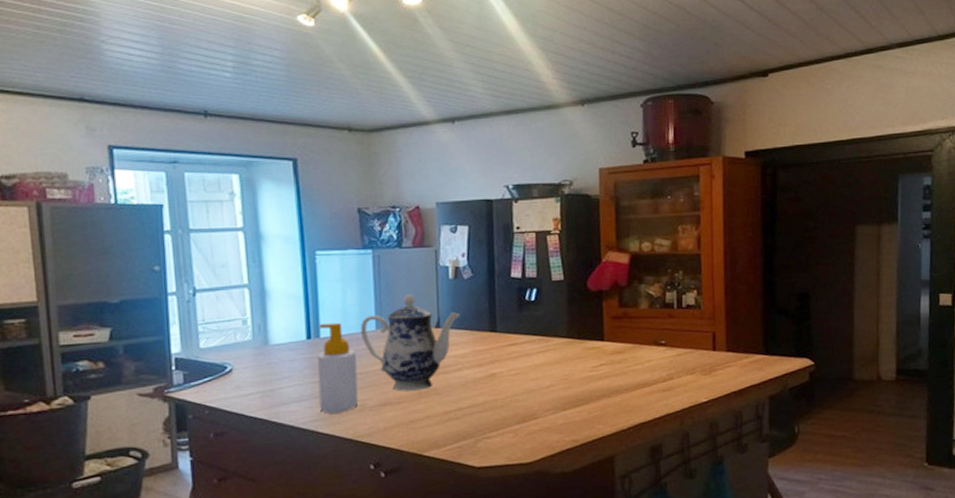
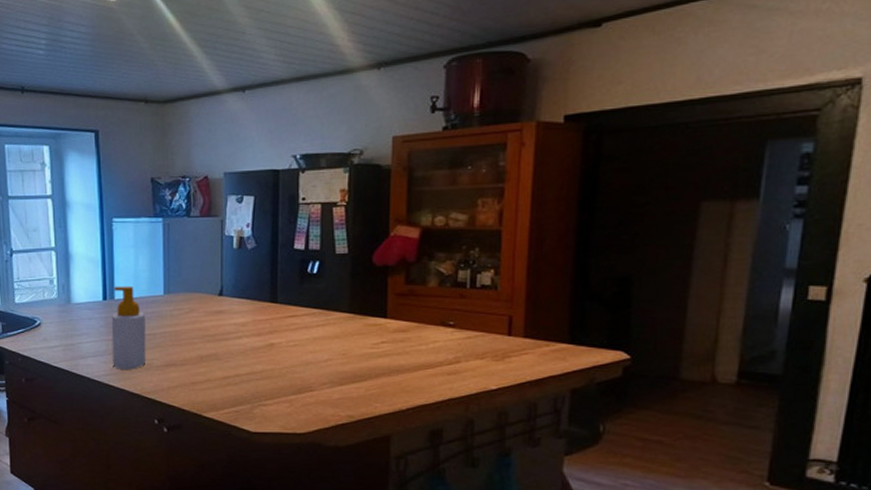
teapot: present [360,294,460,391] -> none [149,262,242,354]

